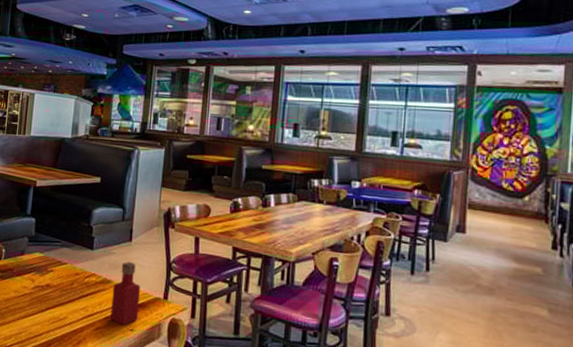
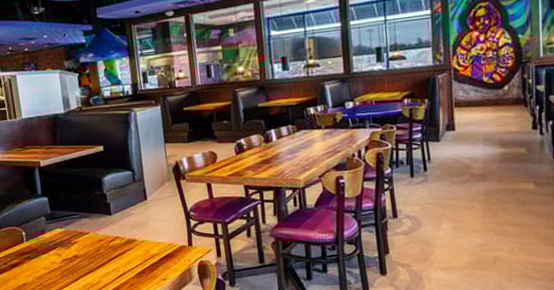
tabasco sauce: present [110,261,140,326] -> none [138,218,168,277]

